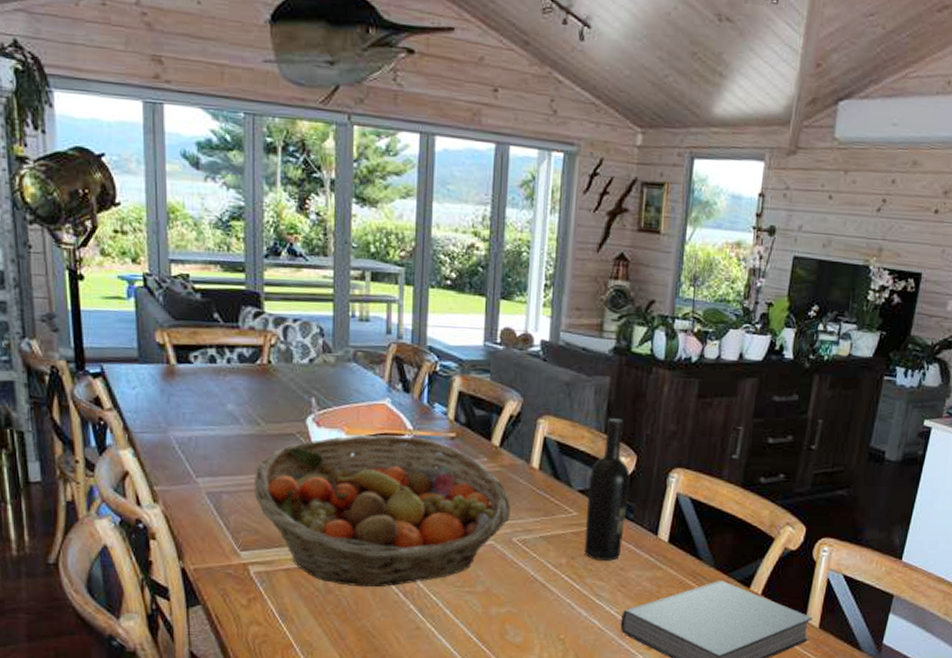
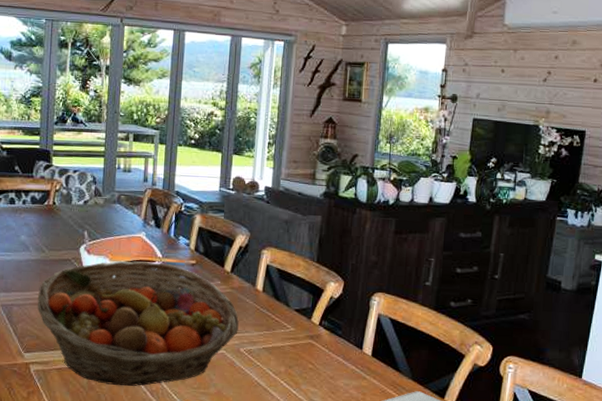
wine bottle: present [584,418,631,561] -> none [299,250,339,370]

